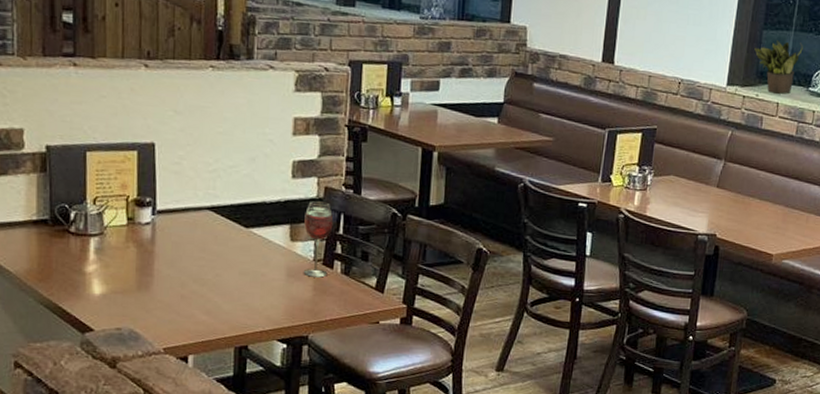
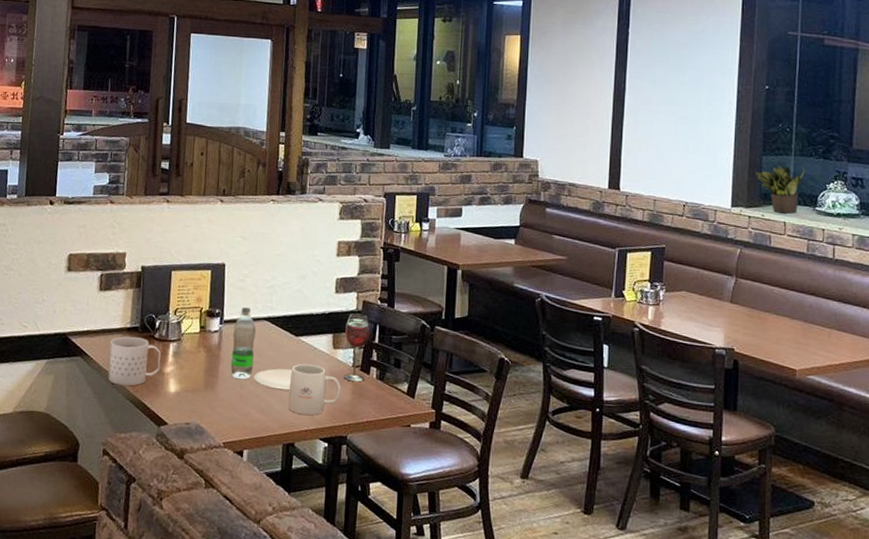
mug: none [12,231,81,289] -> present [108,336,162,386]
bottle: none [168,195,197,278] -> present [230,307,256,380]
plate: none [197,264,243,290] -> present [254,368,292,392]
mug: none [239,258,301,316] -> present [288,363,341,416]

